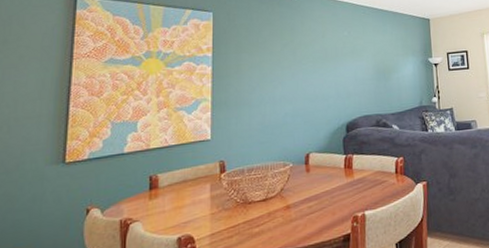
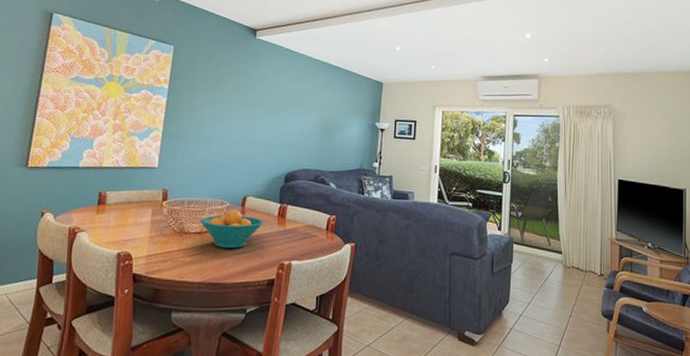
fruit bowl: none [264,168,330,212] -> present [200,208,263,249]

